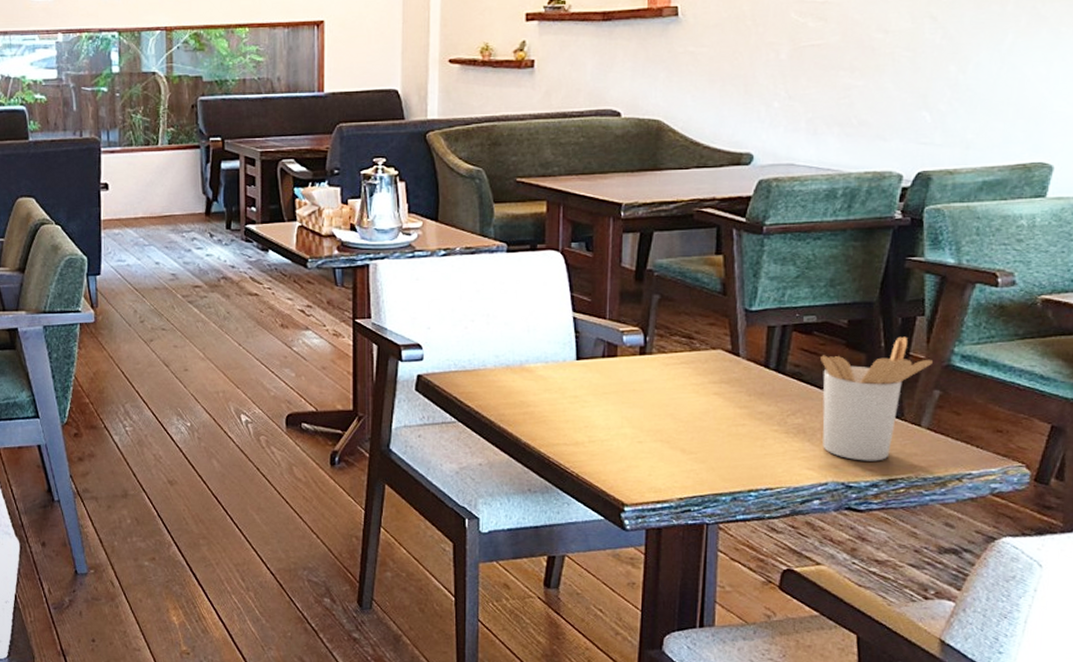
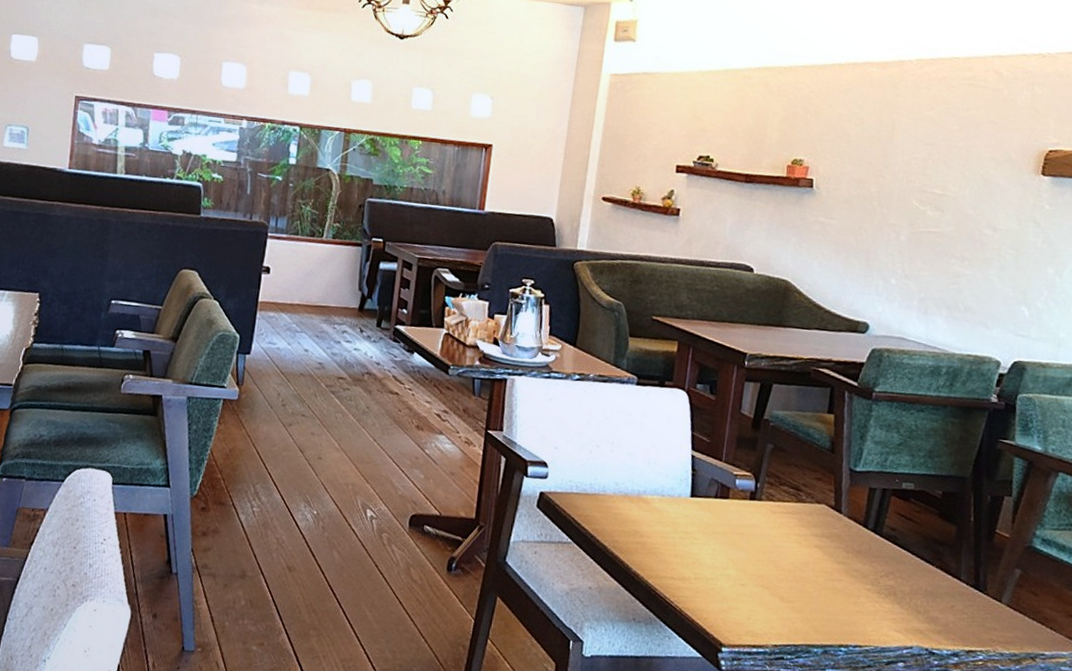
utensil holder: present [820,336,933,461] -> none [911,513,1016,632]

